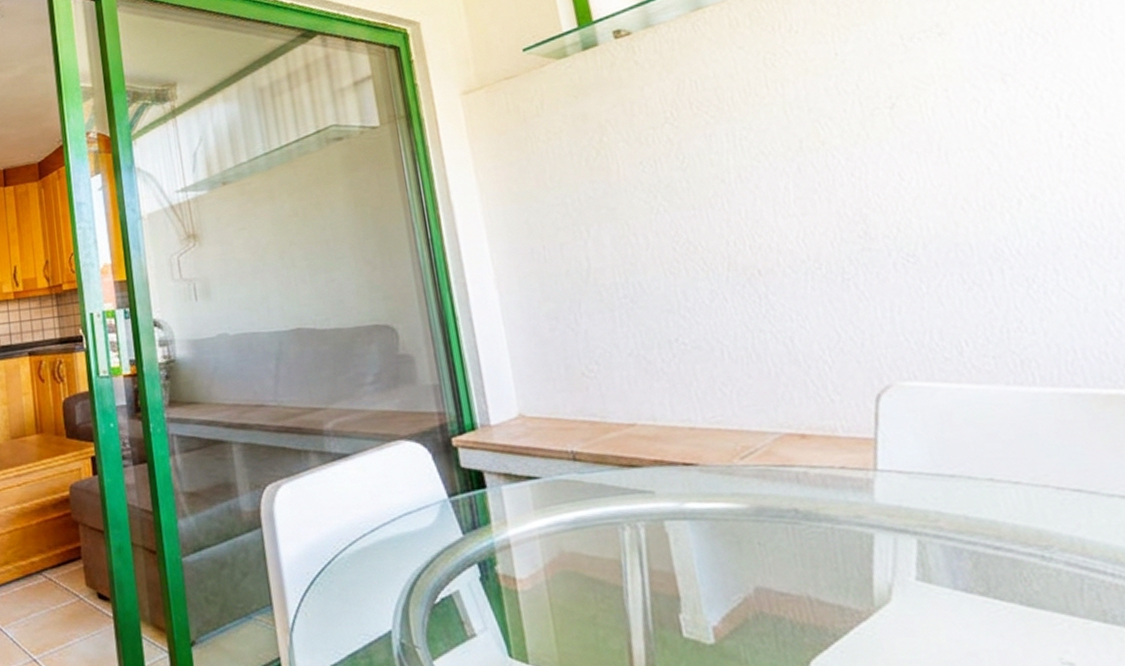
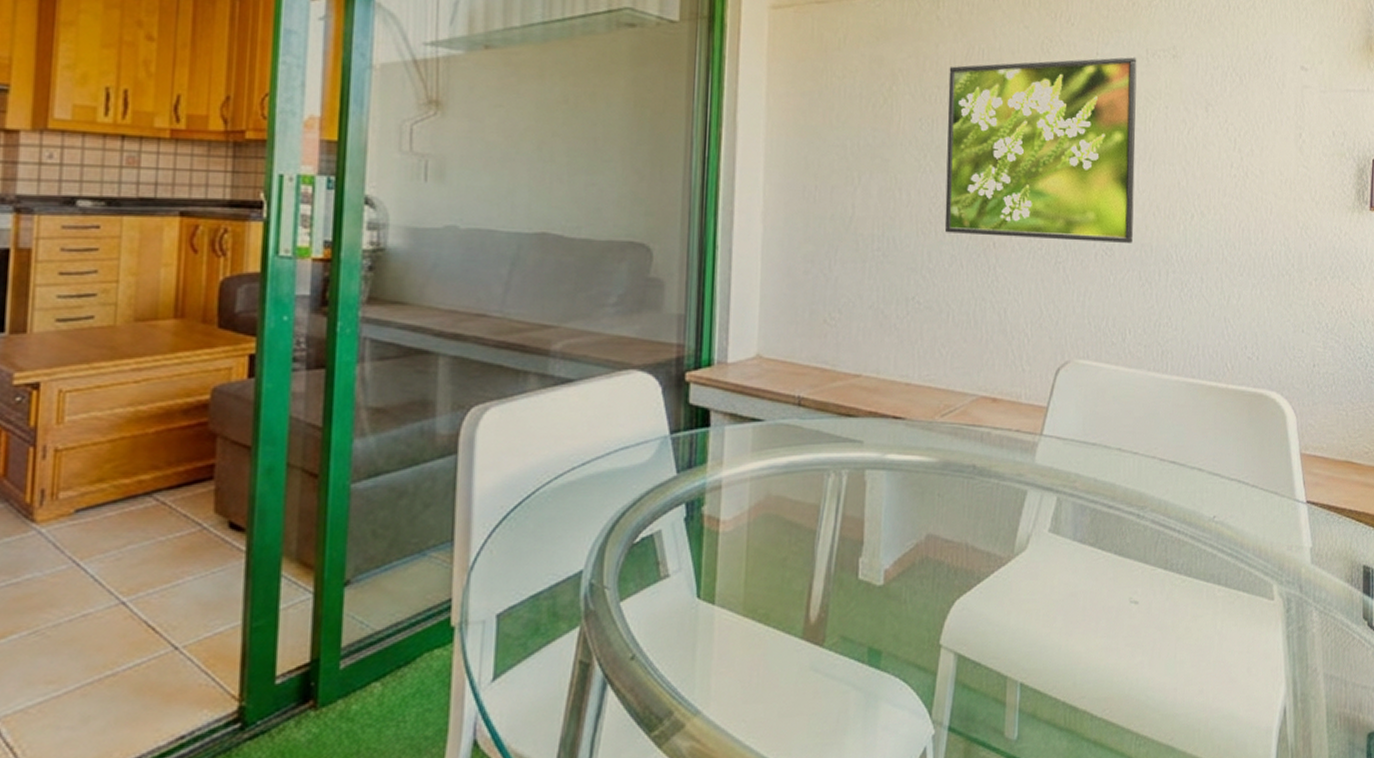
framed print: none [661,46,941,269] -> present [944,56,1137,243]

